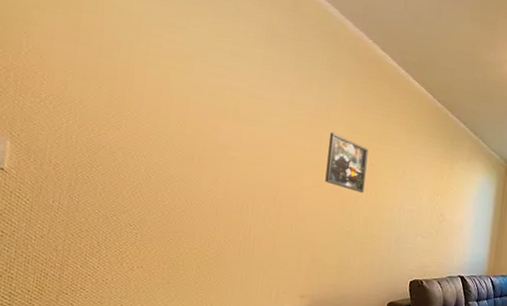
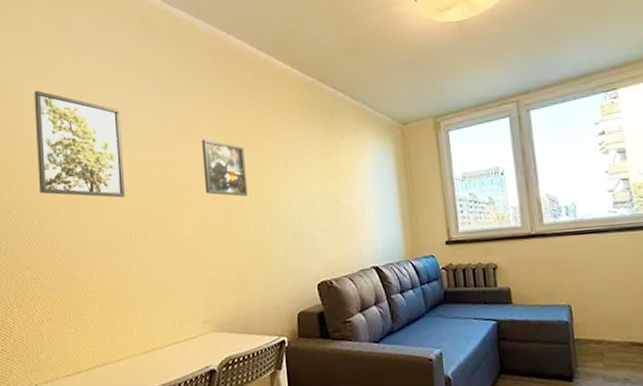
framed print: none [151,39,254,167] -> present [34,90,126,198]

